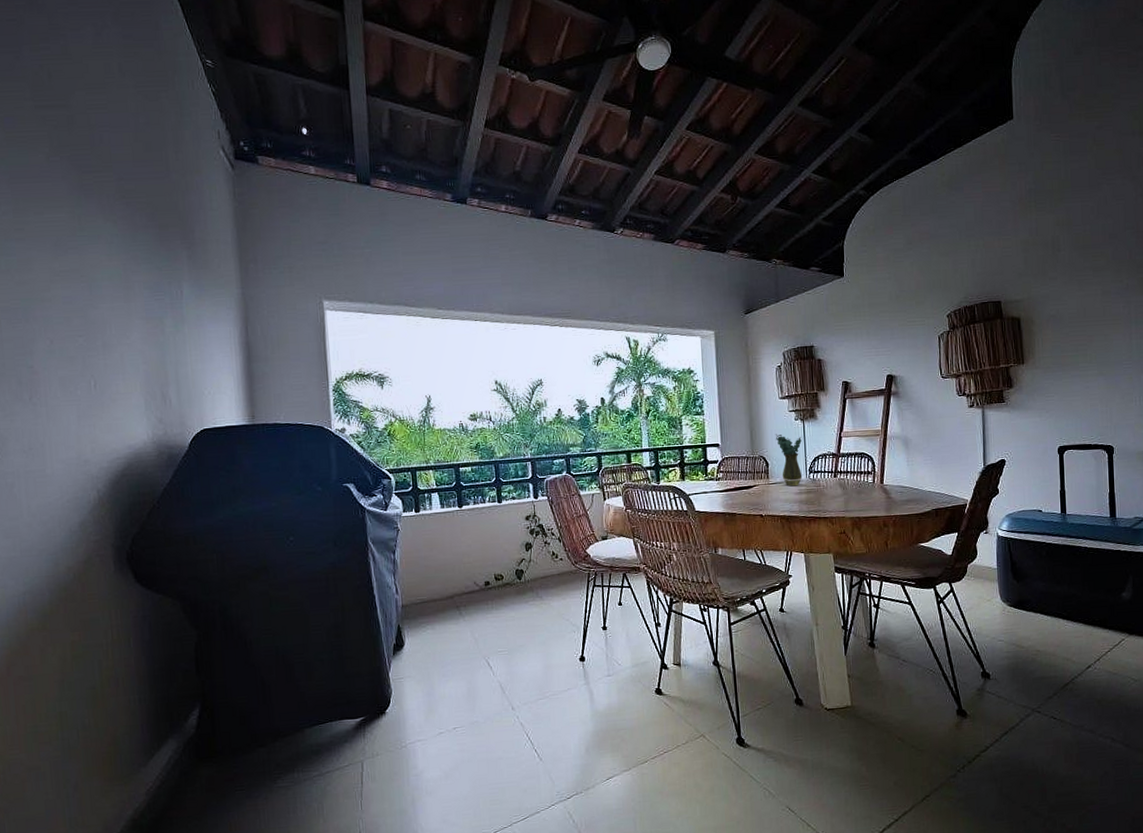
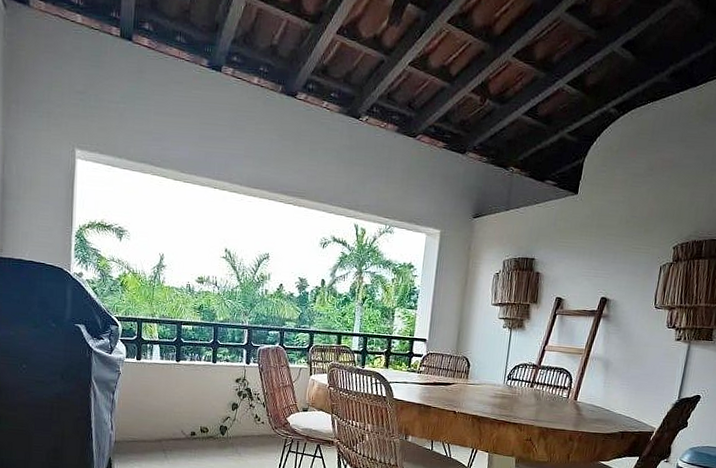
vase: present [775,434,803,487] -> none [480,338,506,390]

